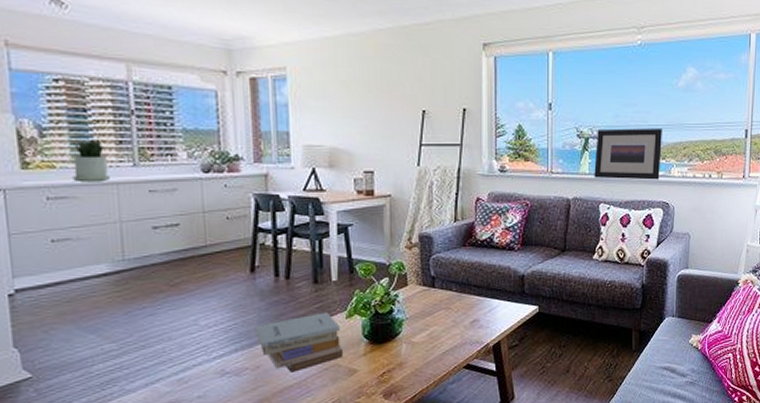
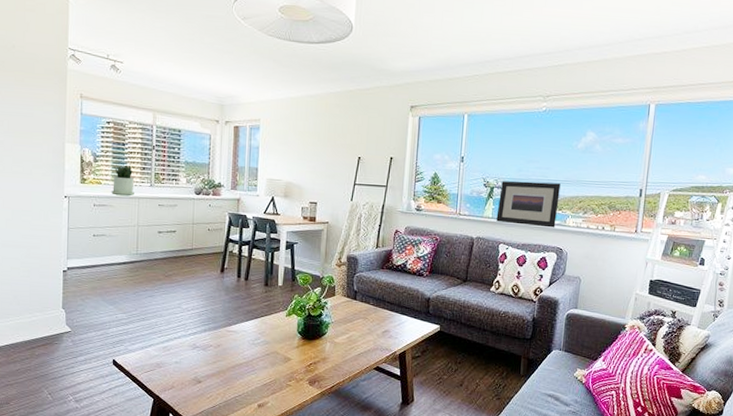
books: present [255,312,344,373] -> none [220,309,282,354]

